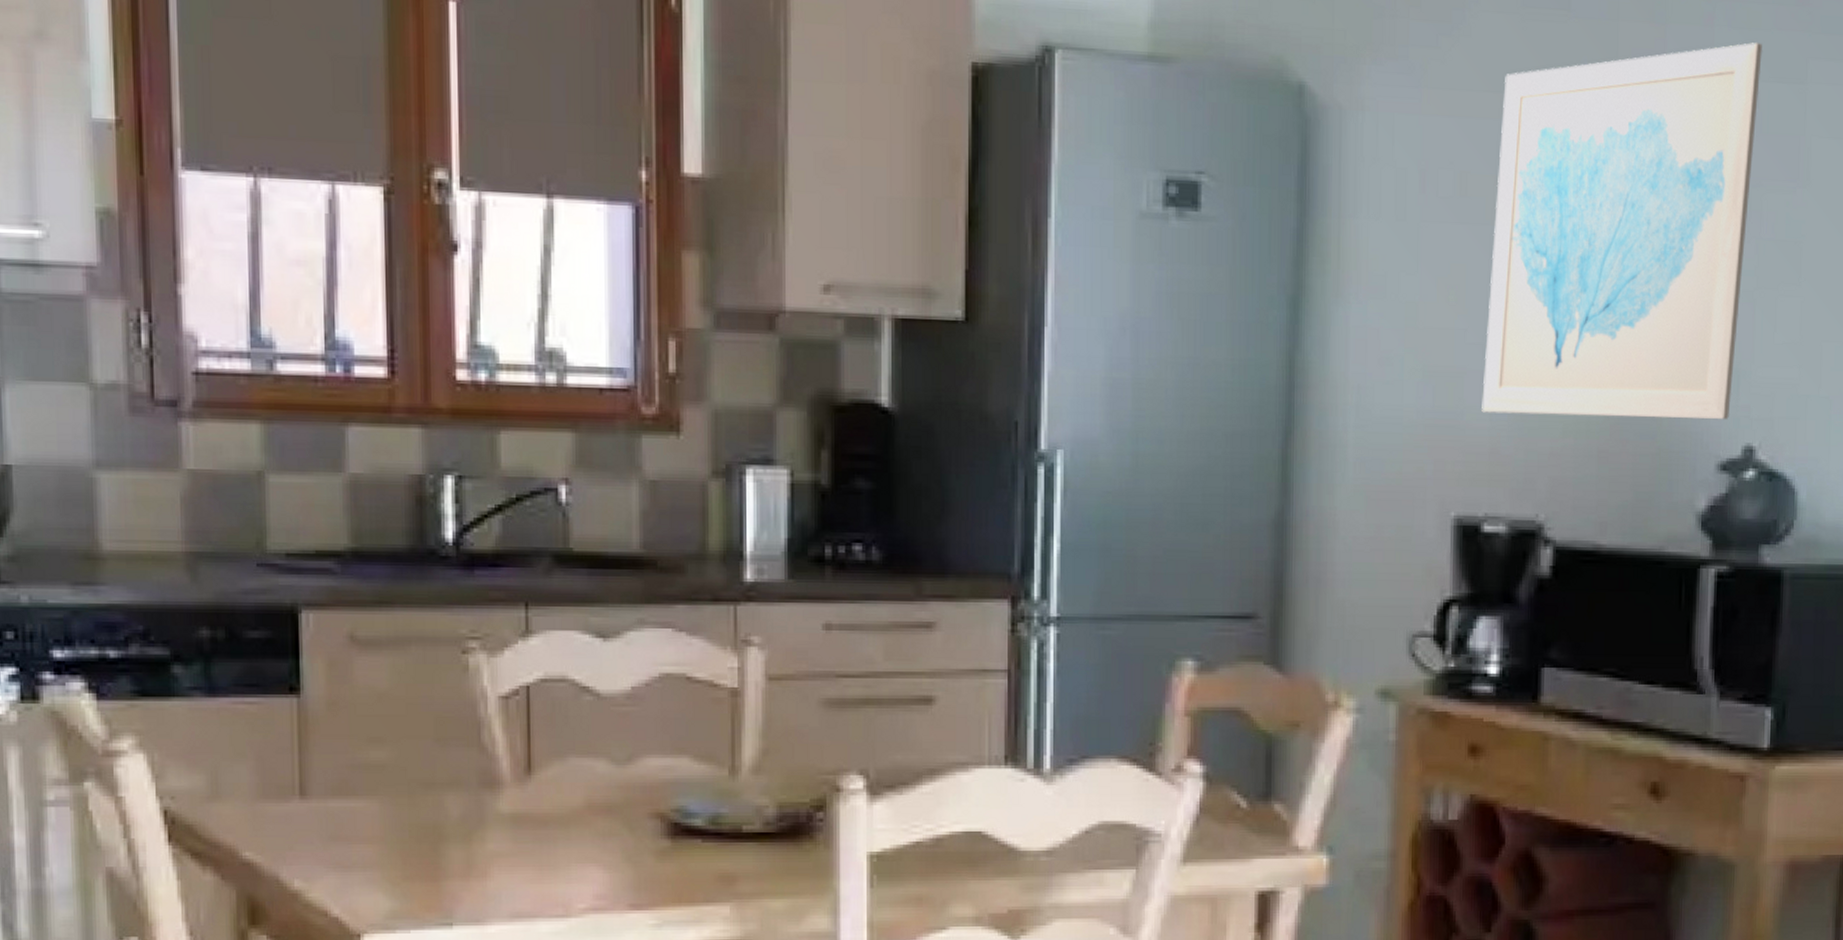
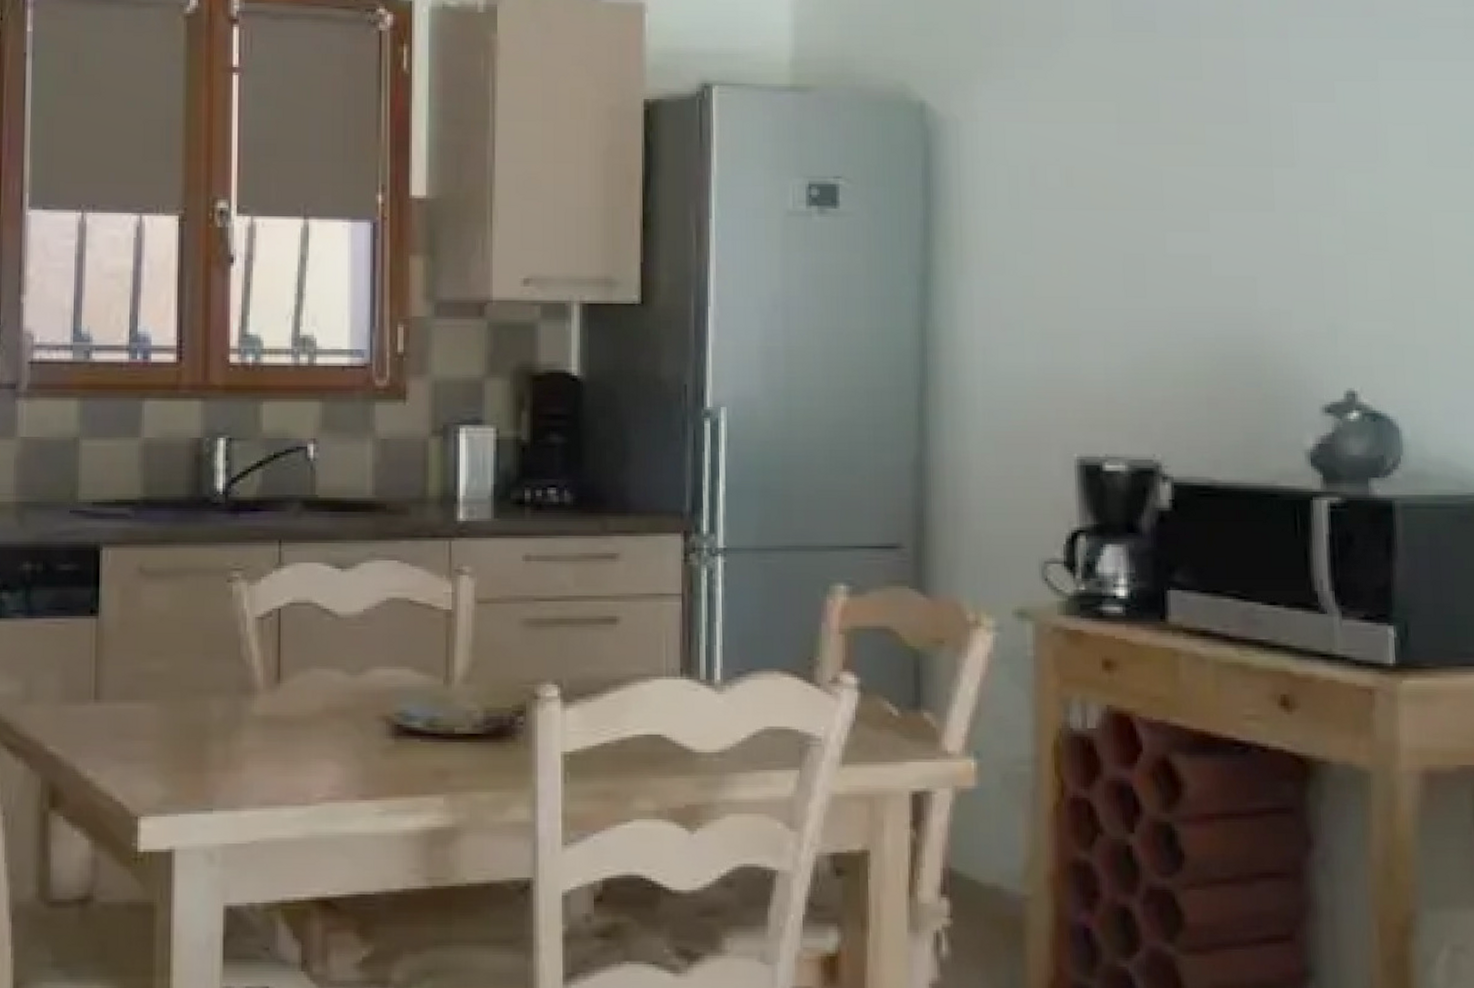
wall art: present [1482,42,1762,420] -> none [1096,49,1334,369]

